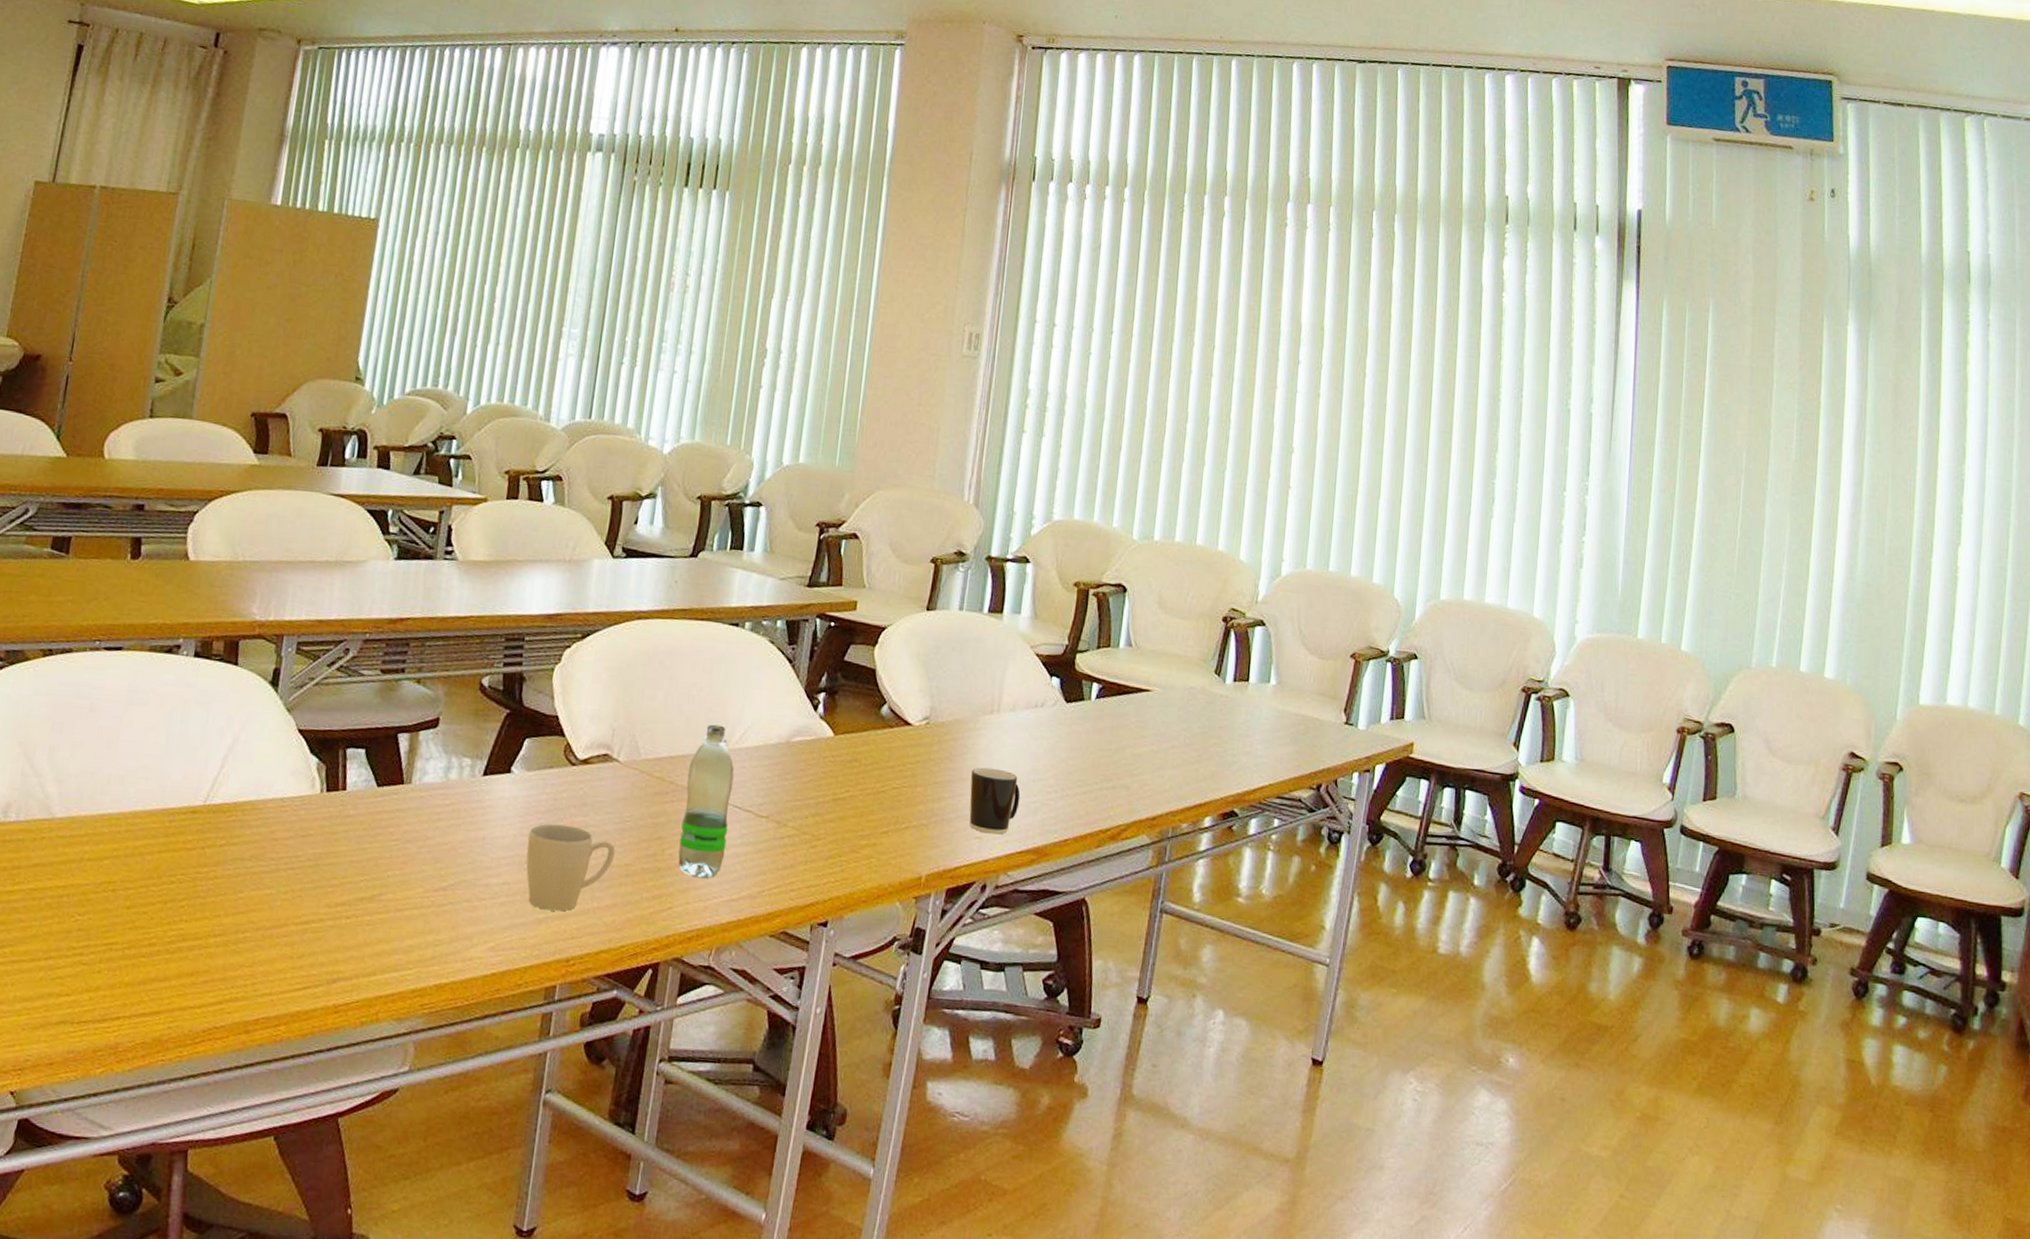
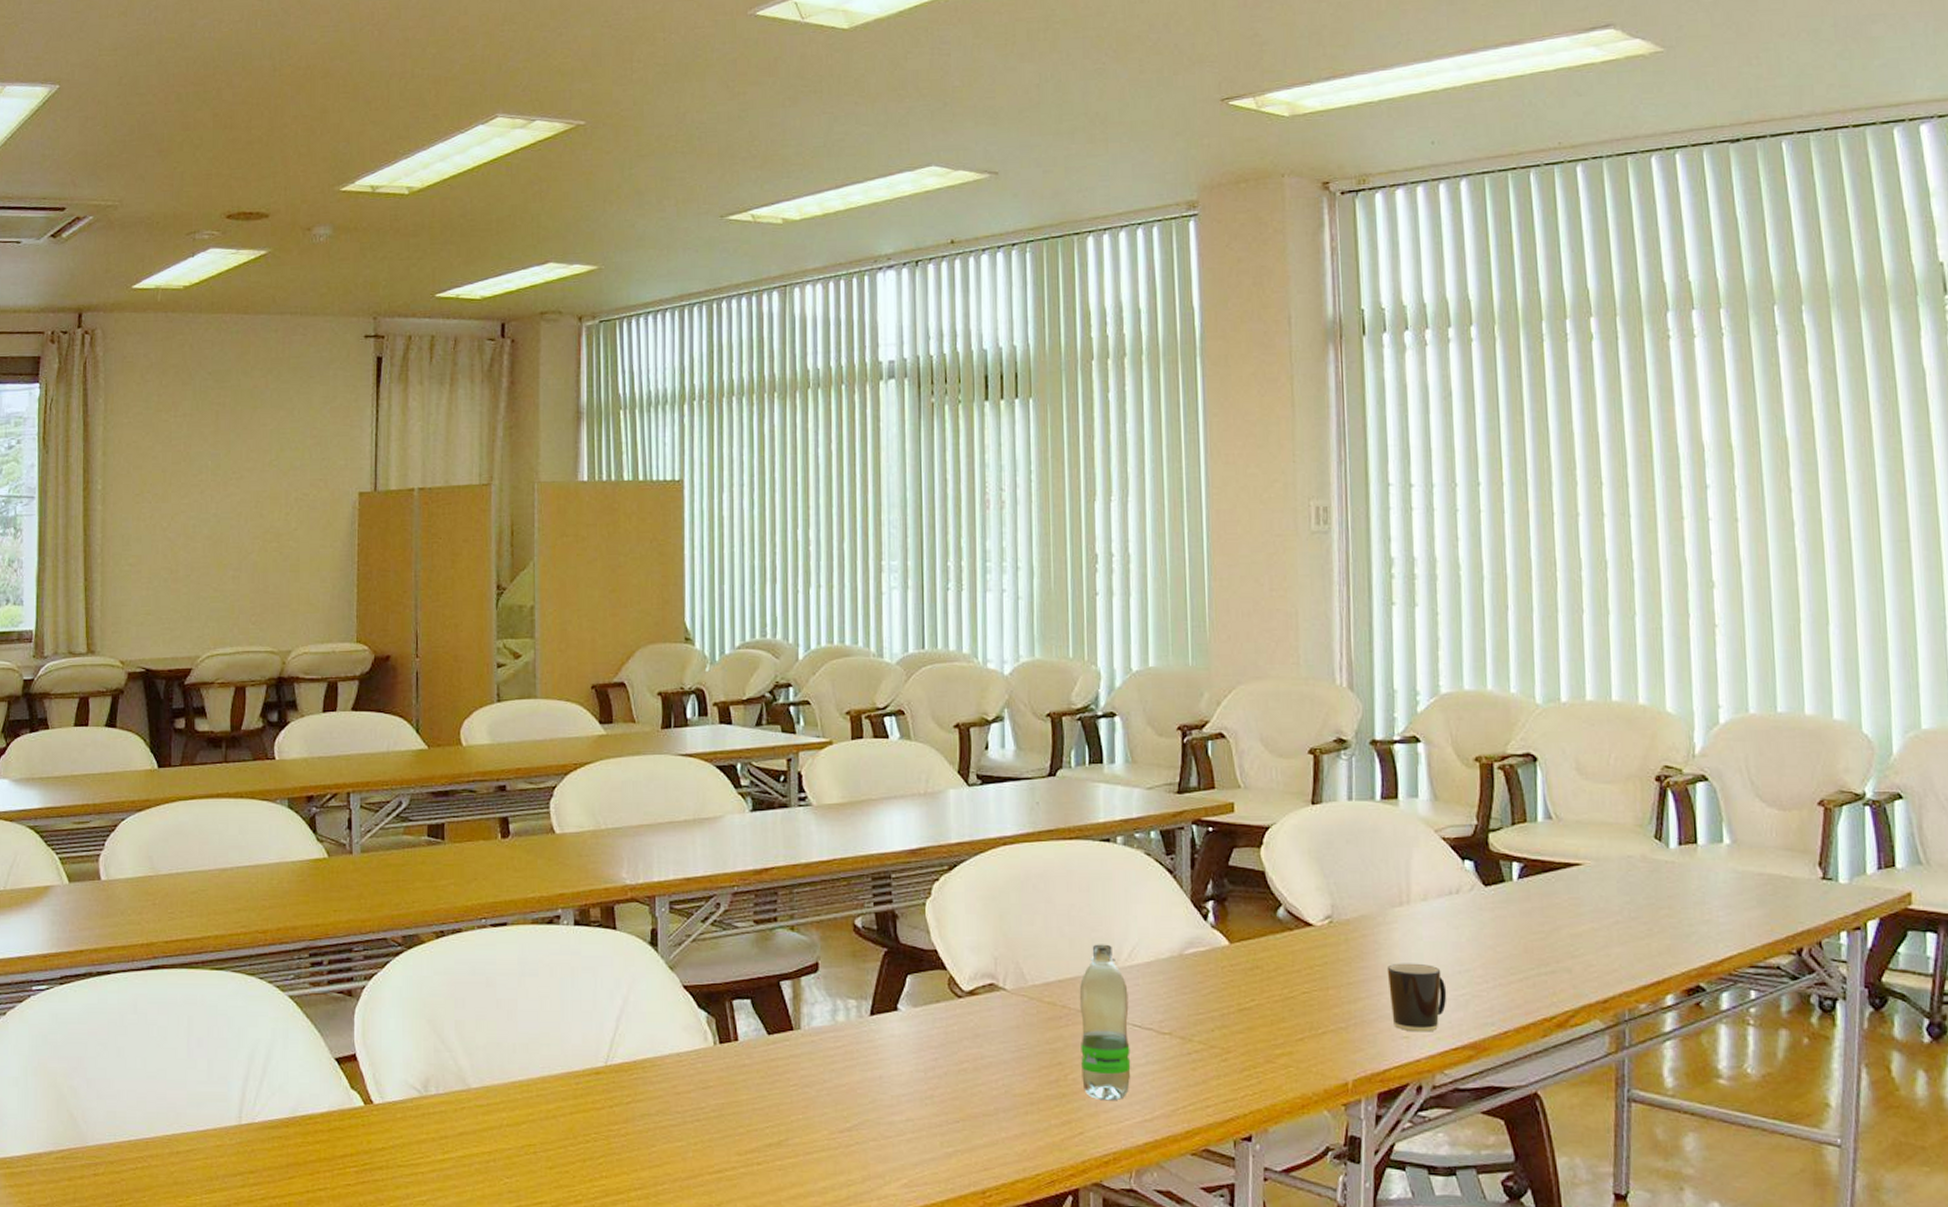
mug: present [526,823,615,912] -> none [925,1057,1016,1144]

